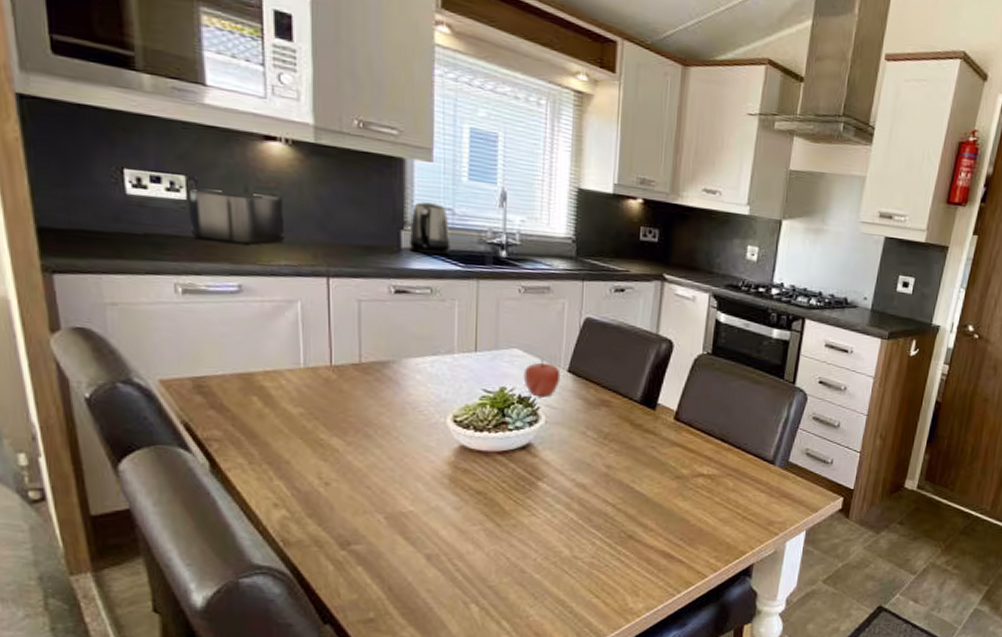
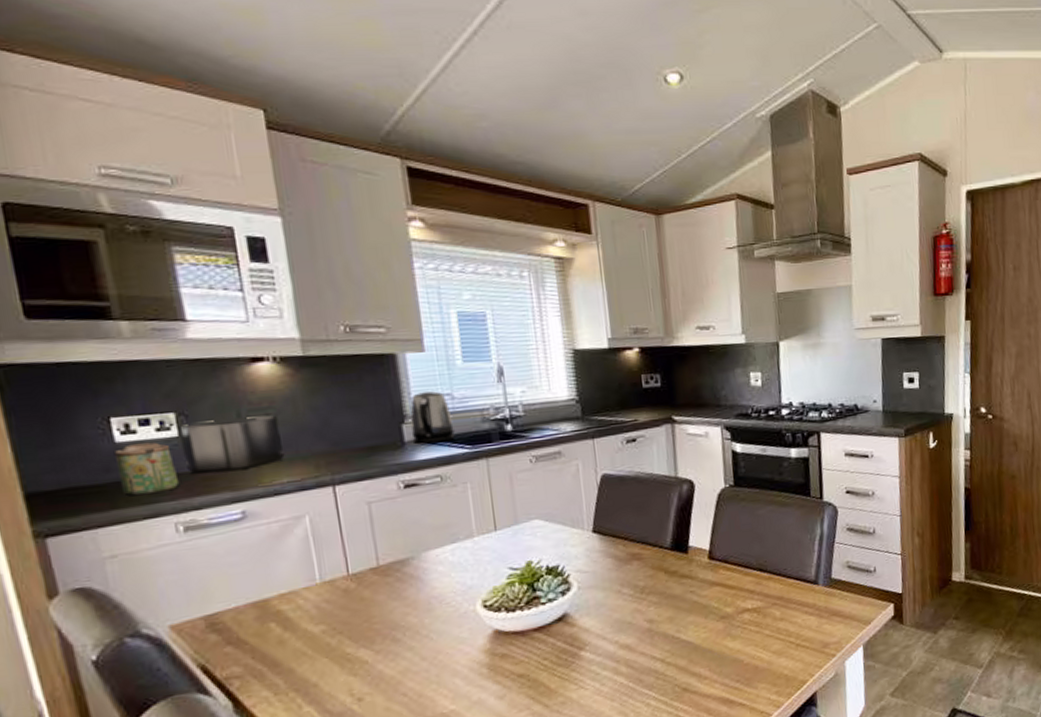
canister: none [124,198,183,252] -> present [113,442,180,497]
fruit: present [523,359,561,397] -> none [547,525,587,564]

